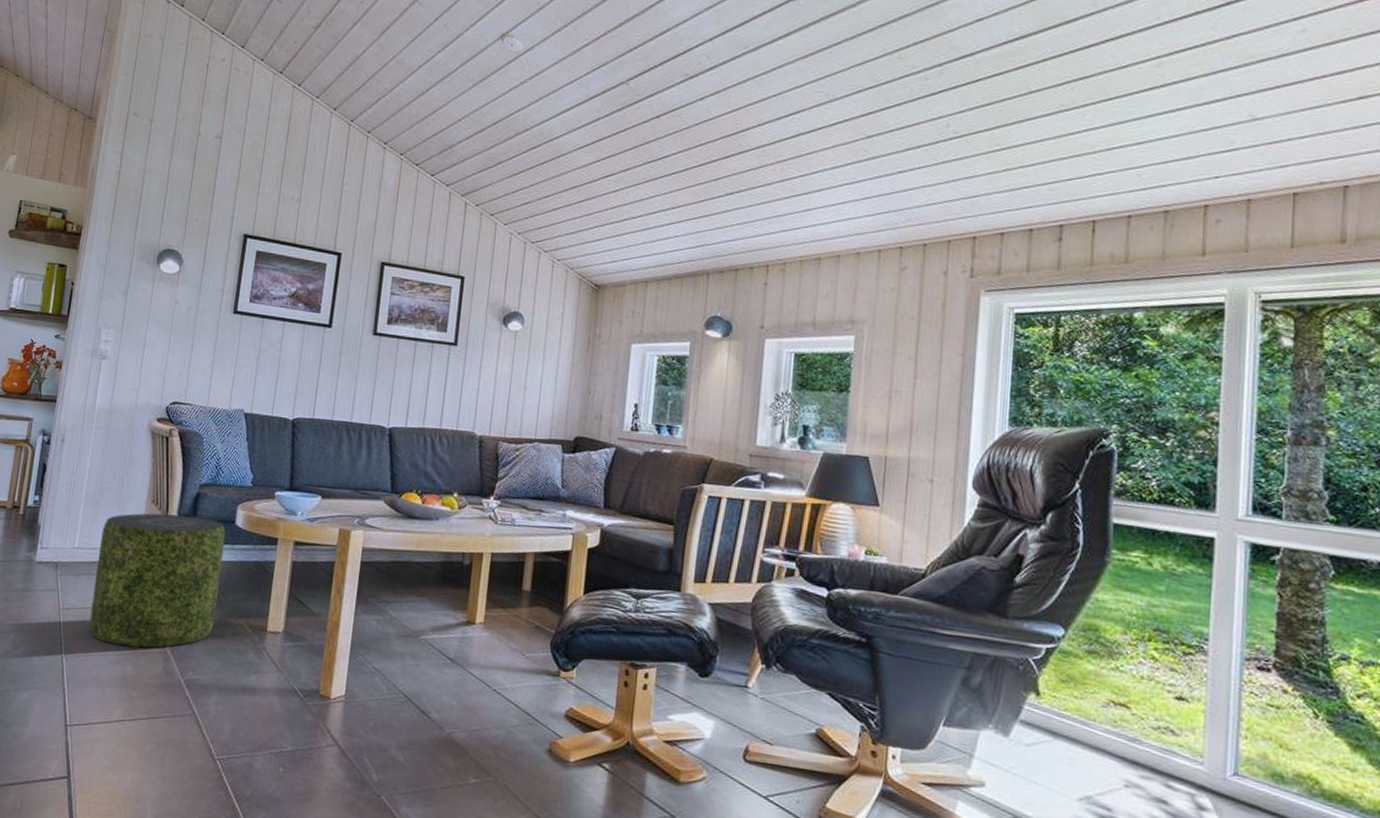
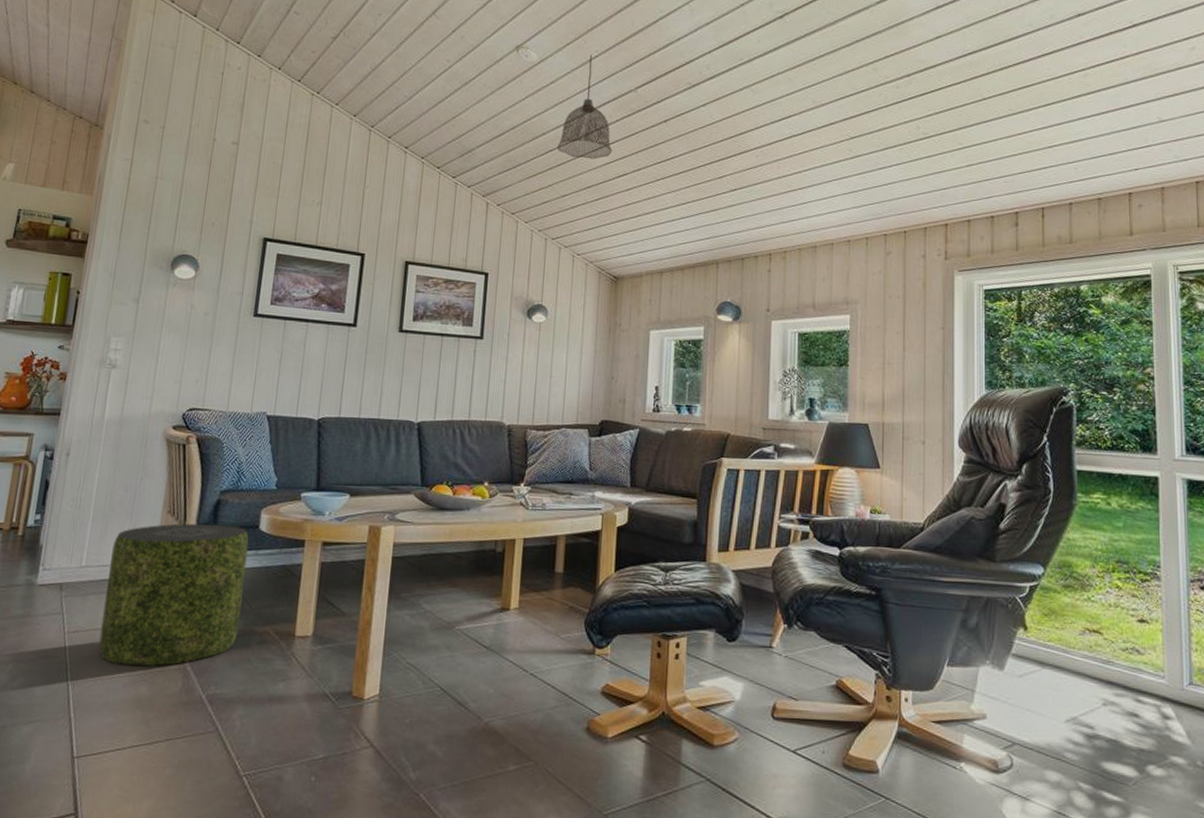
pendant lamp: none [540,42,600,158] -> present [557,54,613,159]

